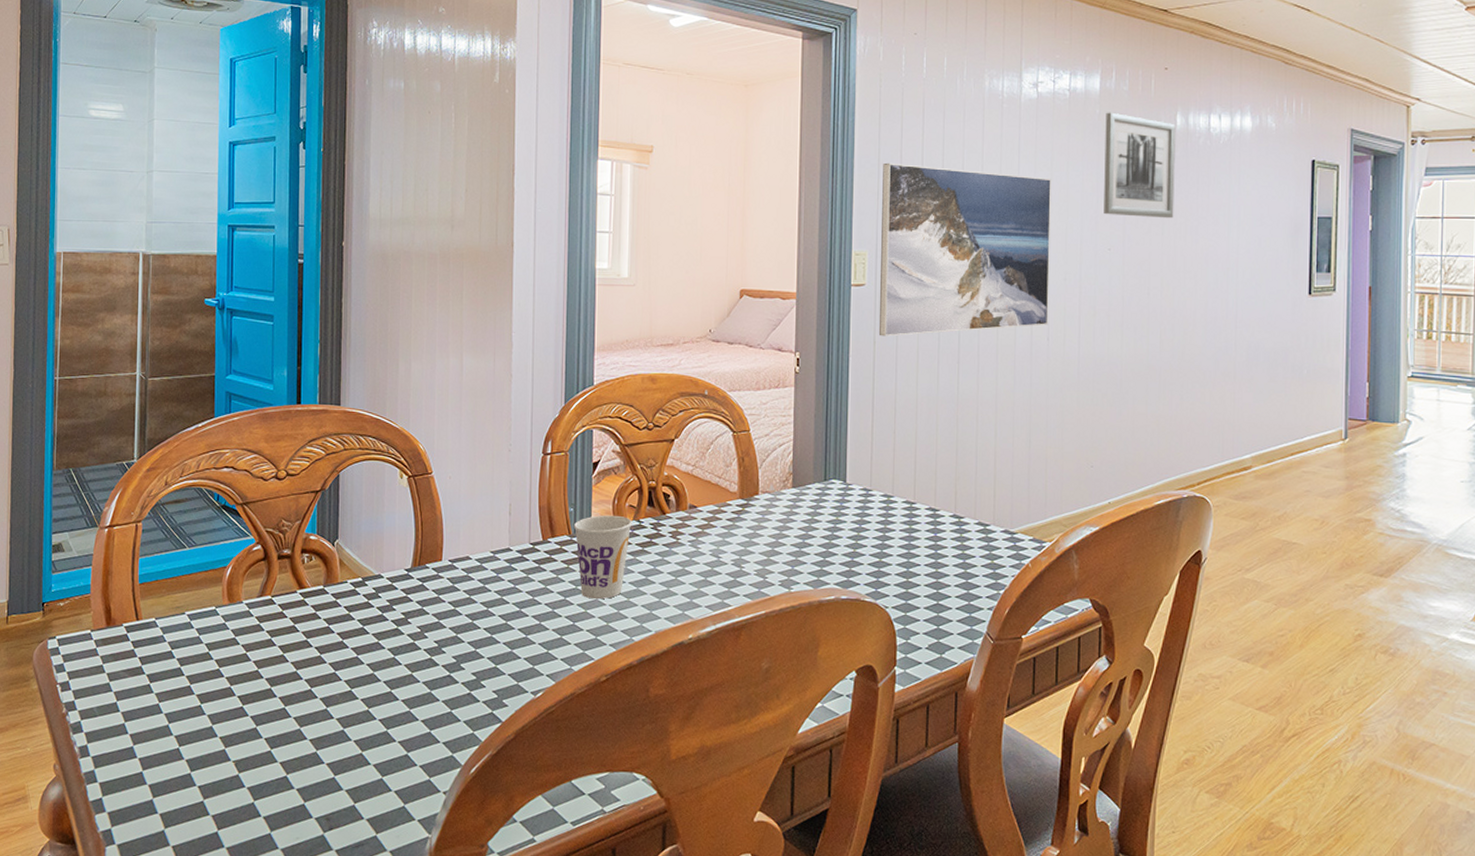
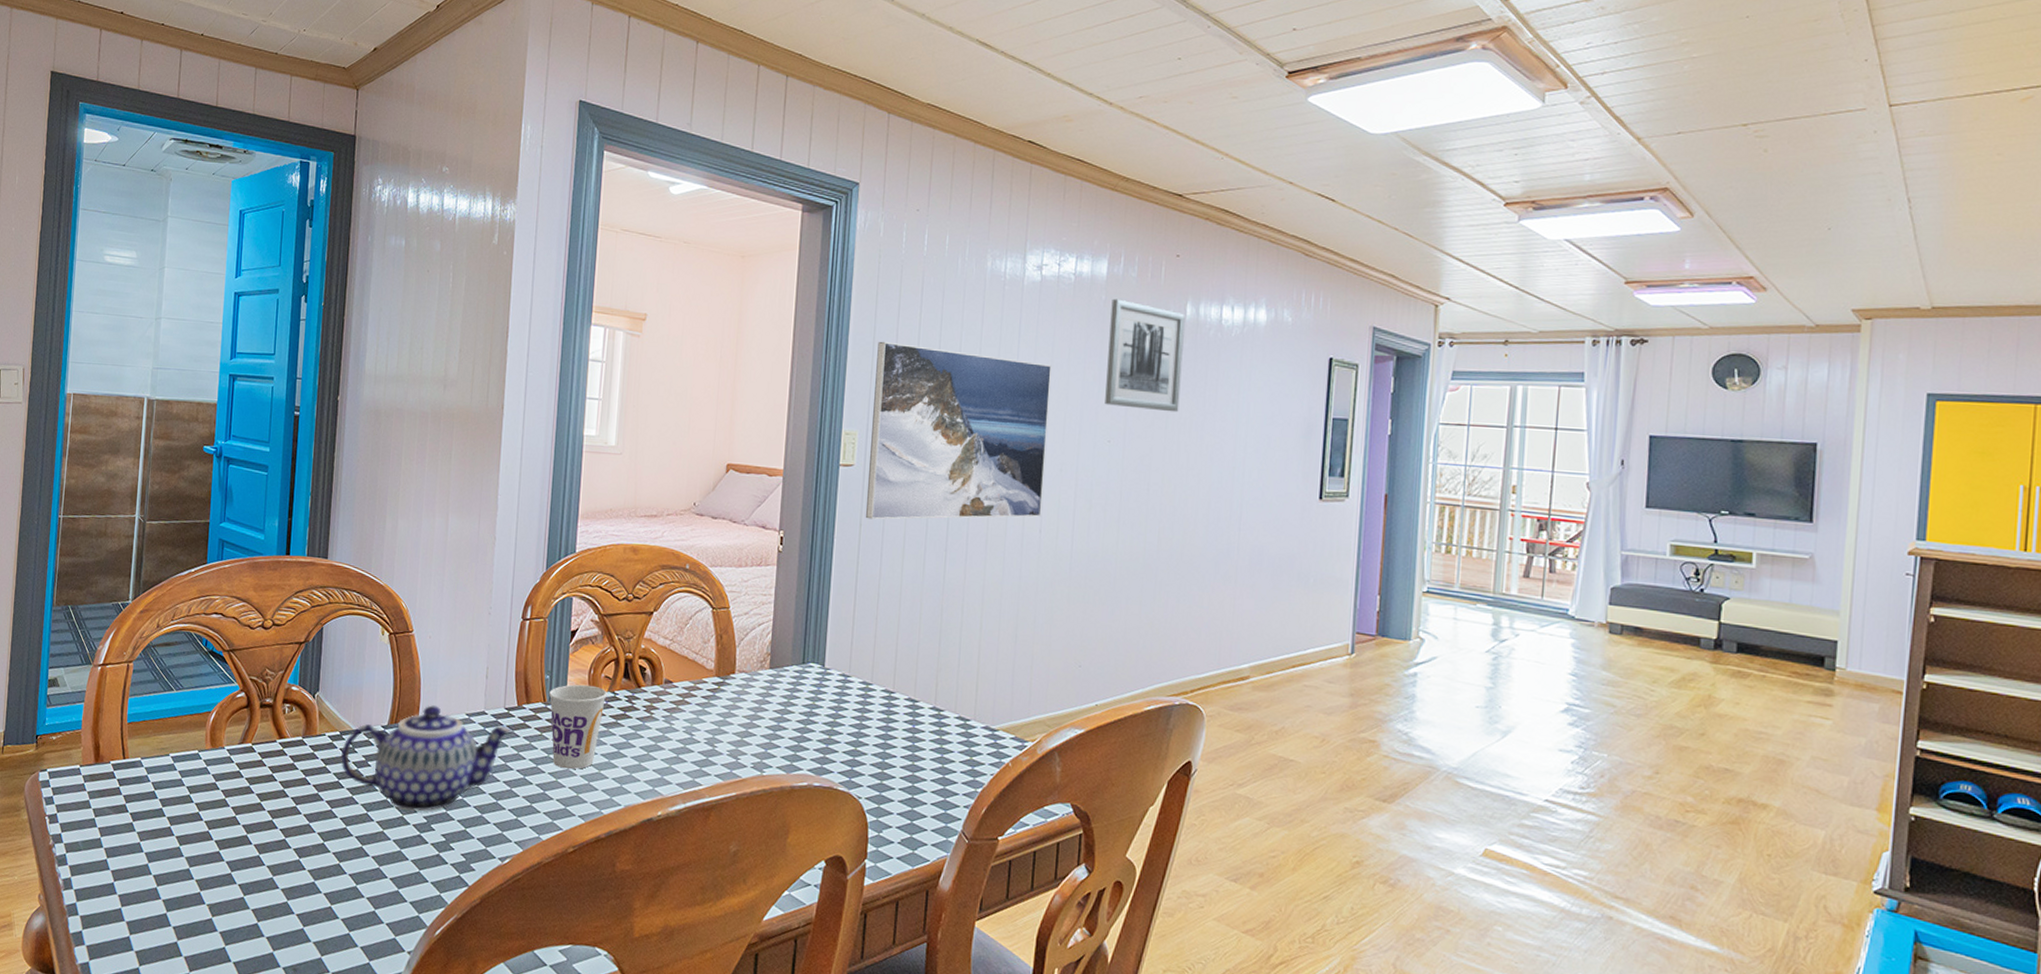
teapot: none [364,545,539,652] -> present [340,705,513,812]

